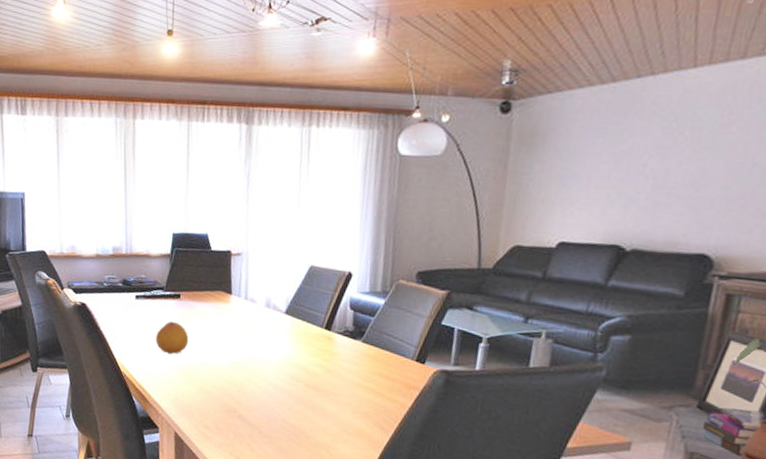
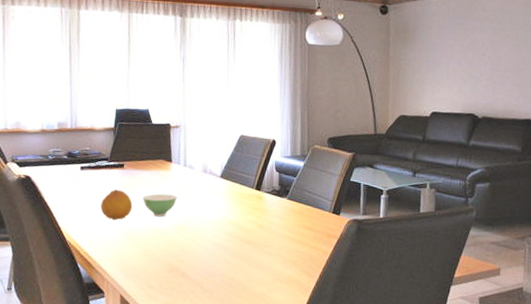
bowl: none [199,328,237,354] -> present [143,193,177,217]

